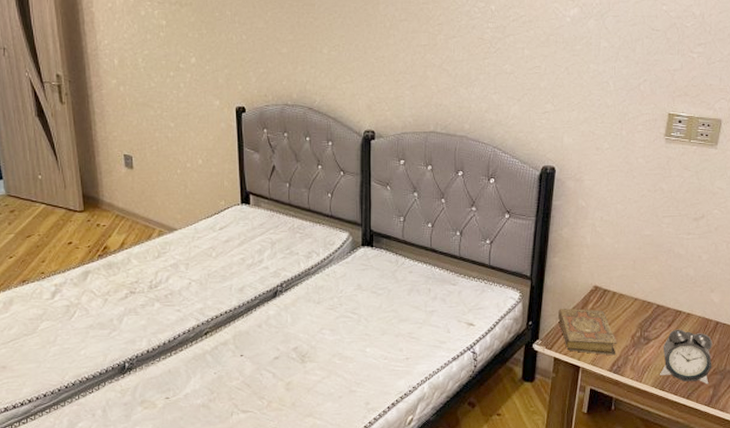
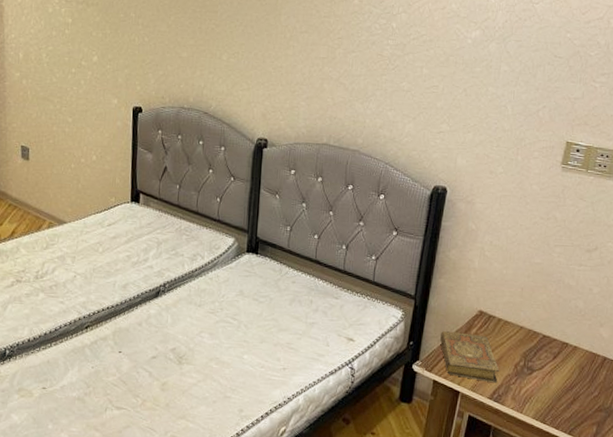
alarm clock: present [660,329,713,385] -> none [542,361,599,421]

